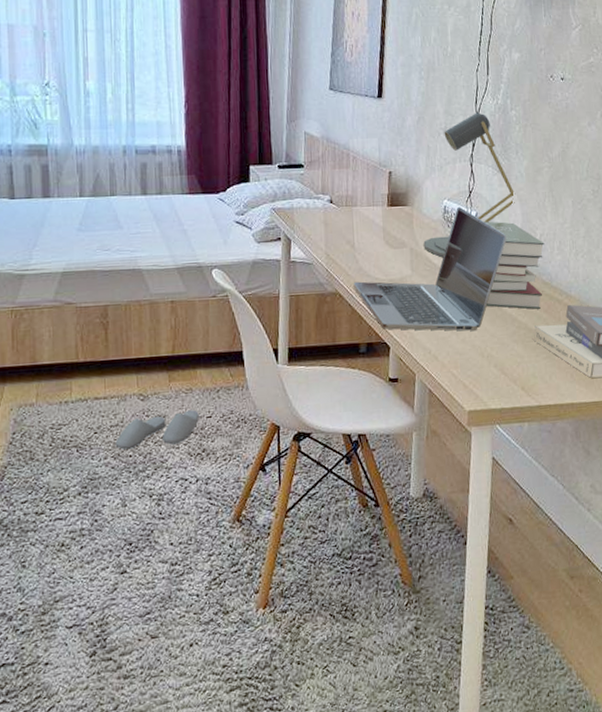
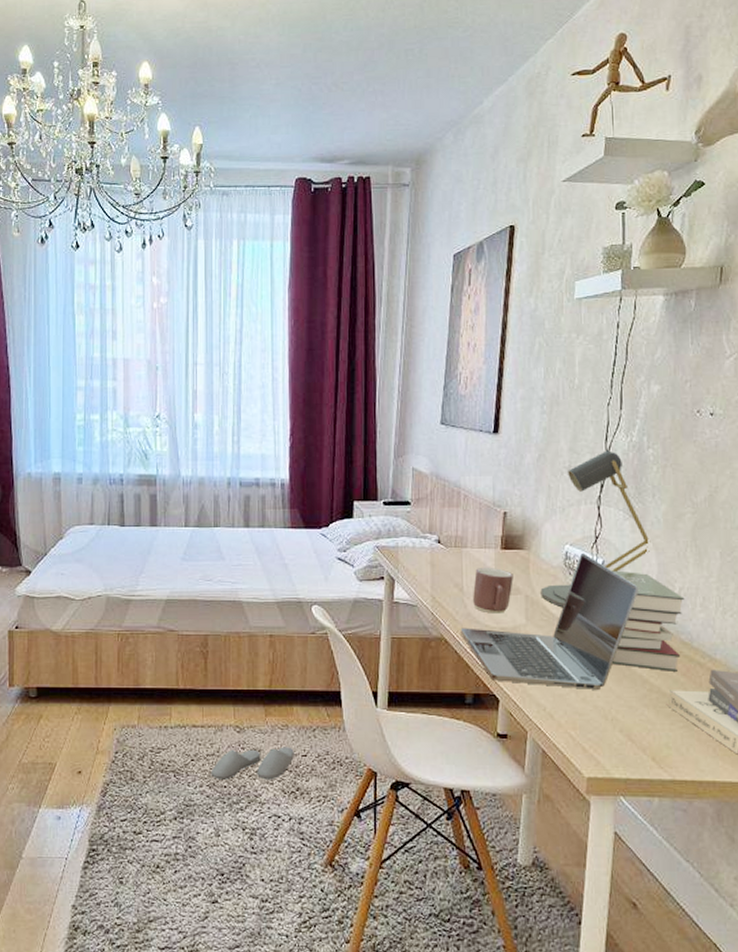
mug: none [363,223,399,267] -> present [472,567,513,614]

